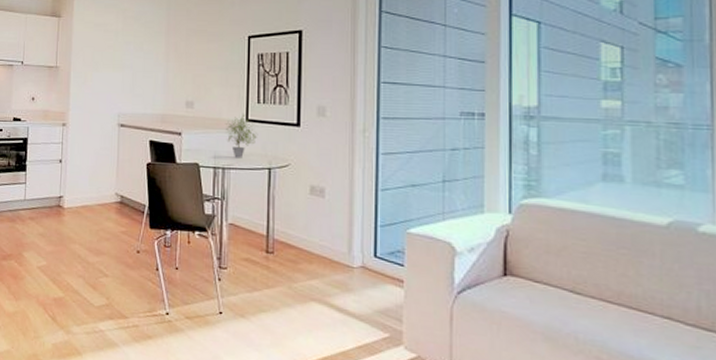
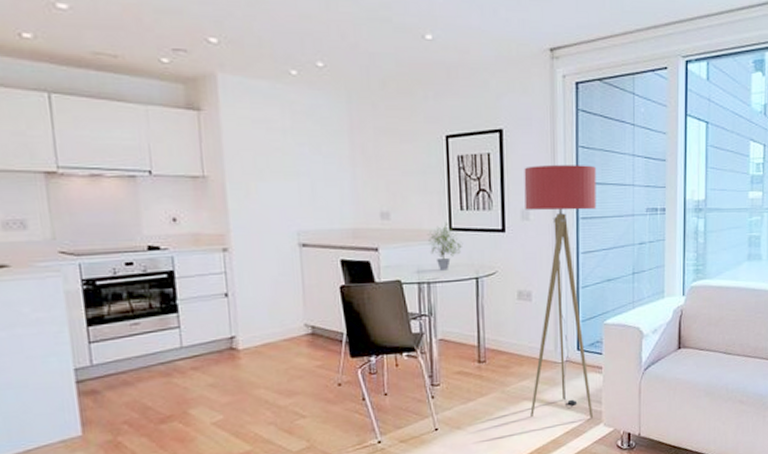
floor lamp: none [318,64,400,337] -> present [524,165,597,418]

